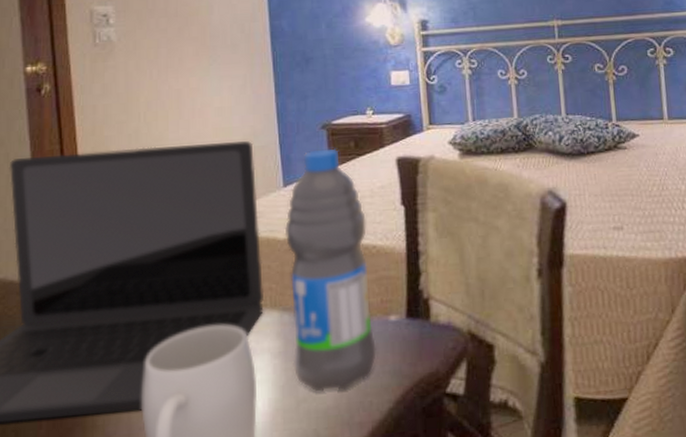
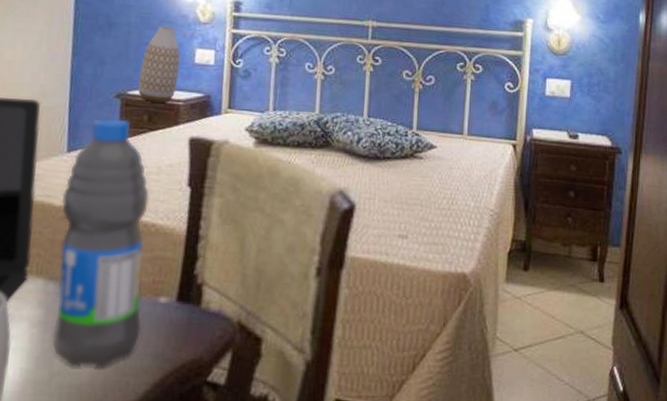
vase: none [340,54,378,129] -> present [137,26,181,103]

